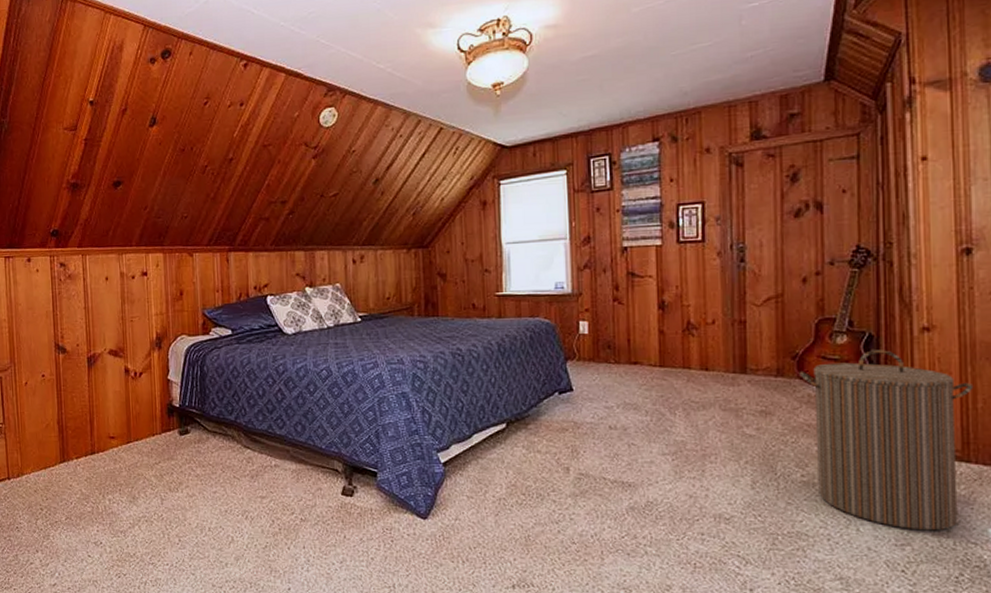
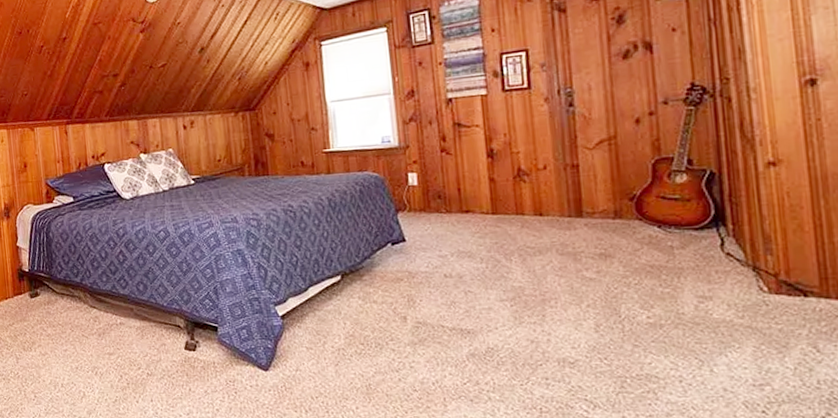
laundry hamper: present [799,350,974,531] -> none [638,187,829,370]

